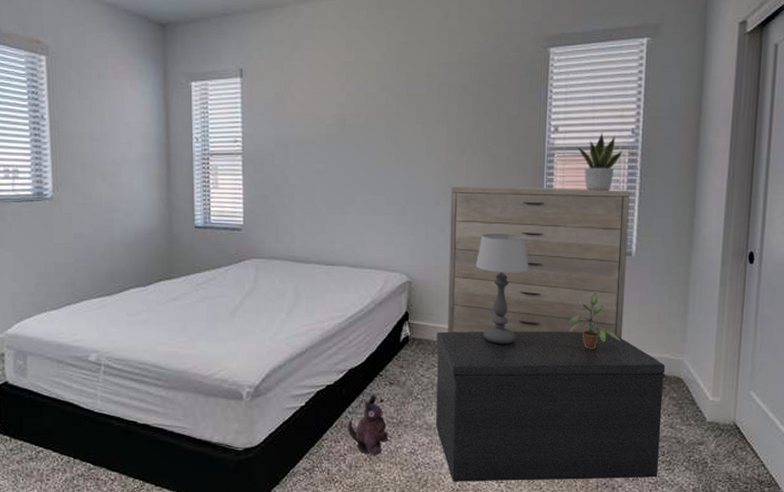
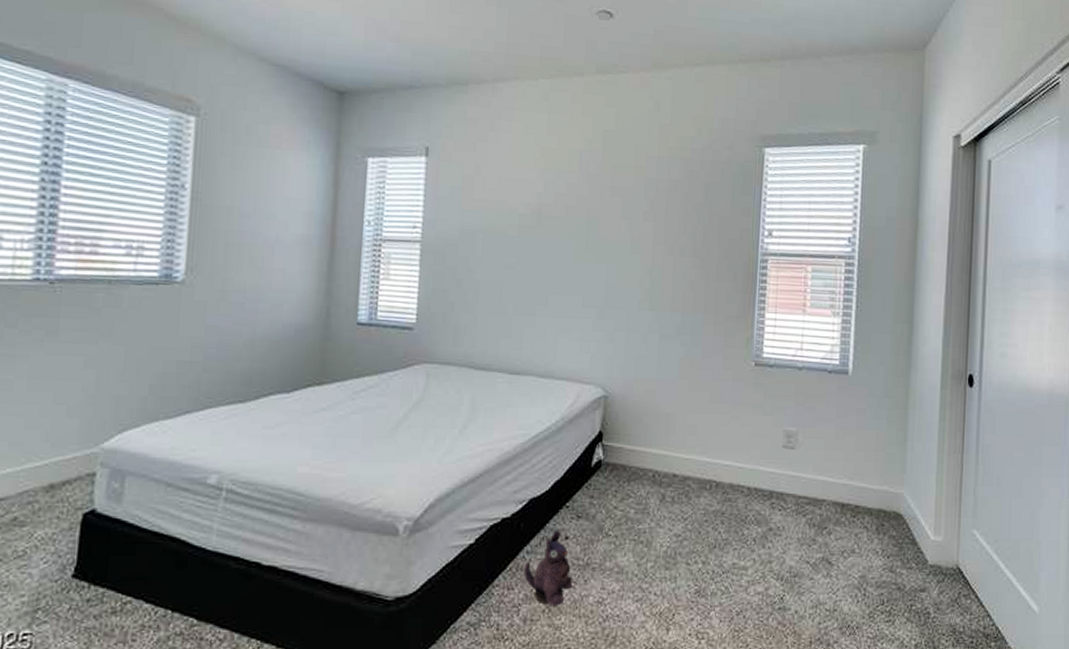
bench: present [436,331,666,482] -> none [629,455,884,639]
dresser: present [448,186,630,338] -> none [646,290,846,467]
table lamp: present [475,233,529,345] -> none [679,344,739,473]
potted plant: present [568,291,620,349] -> none [780,413,836,479]
potted plant: present [577,131,623,192] -> none [792,239,839,304]

